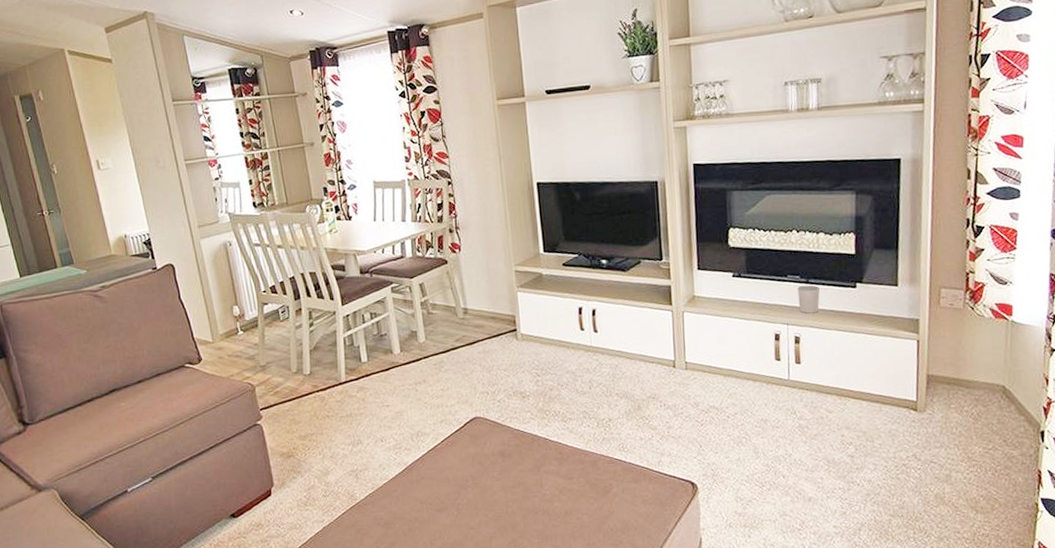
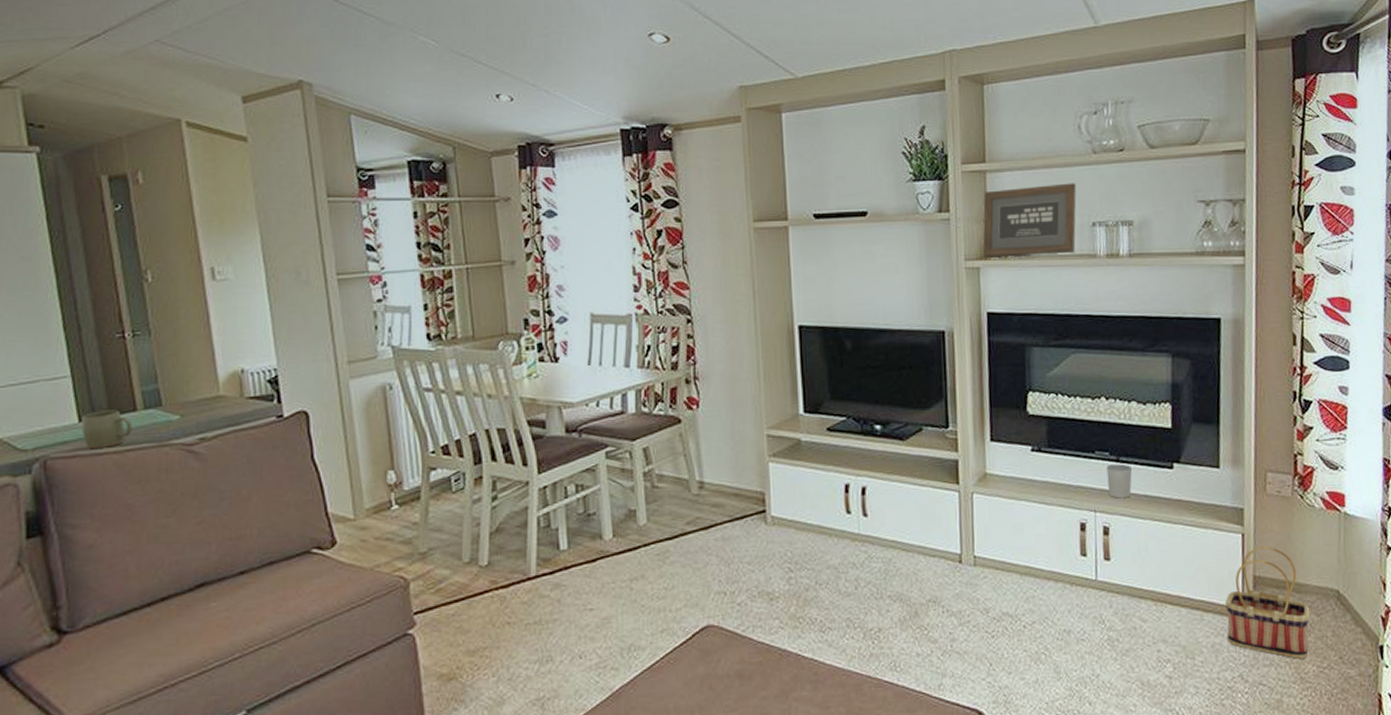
mug: none [21,267,56,296] -> present [81,410,132,448]
picture frame: none [688,49,771,118] -> present [982,183,1077,258]
basket: none [901,350,978,442] -> present [1225,546,1311,659]

